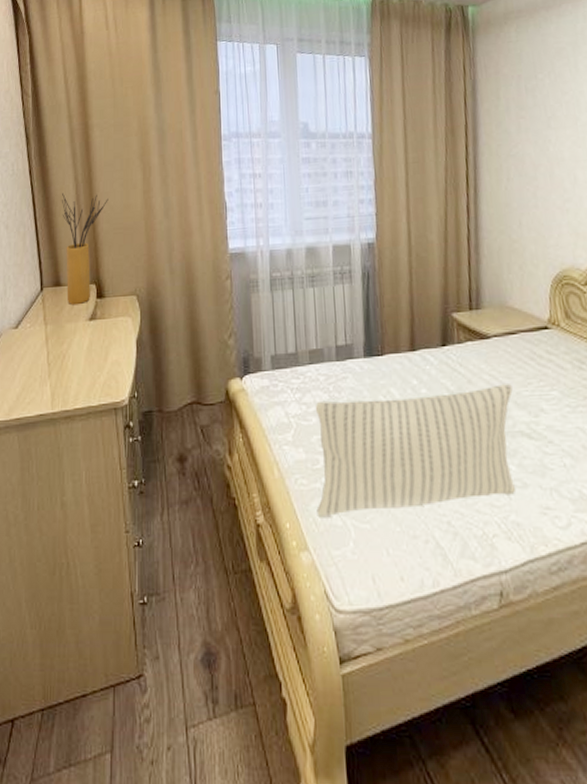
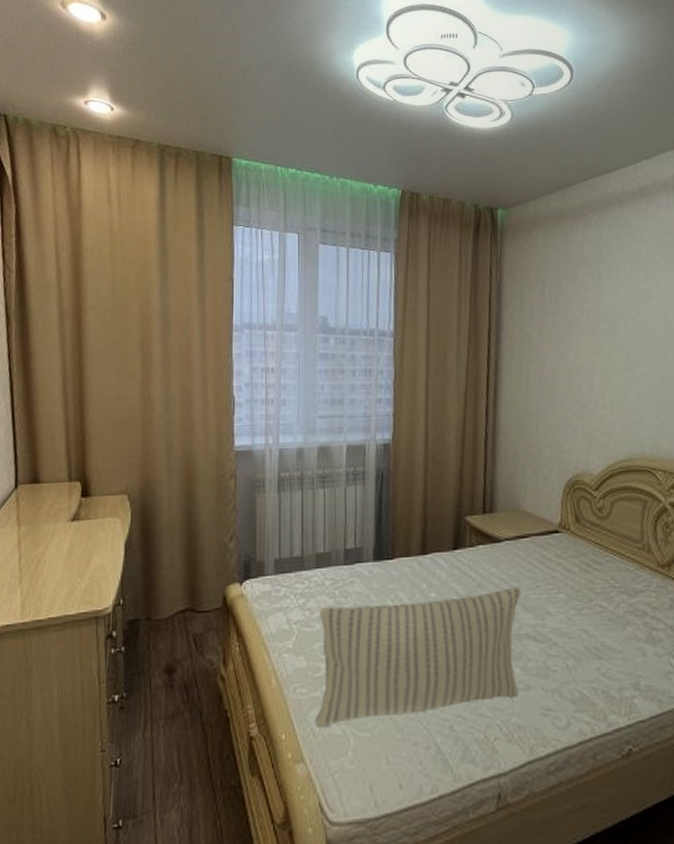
vase: present [61,193,108,306] -> none [44,381,101,505]

